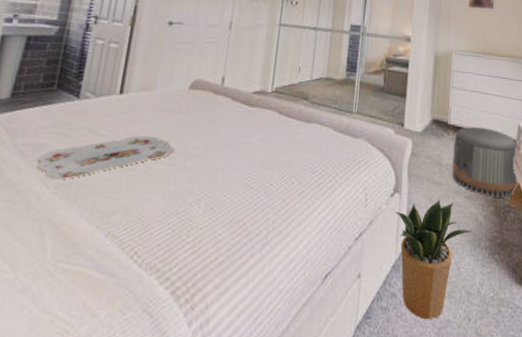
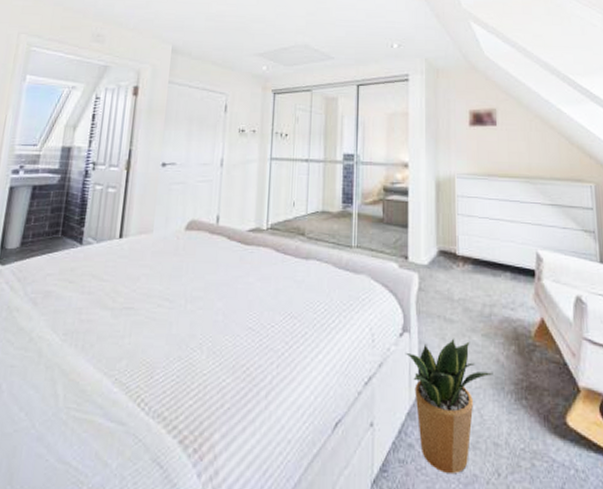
serving tray: present [36,135,176,180] -> none [46,279,176,327]
pouf: present [452,126,518,198] -> none [465,256,541,335]

